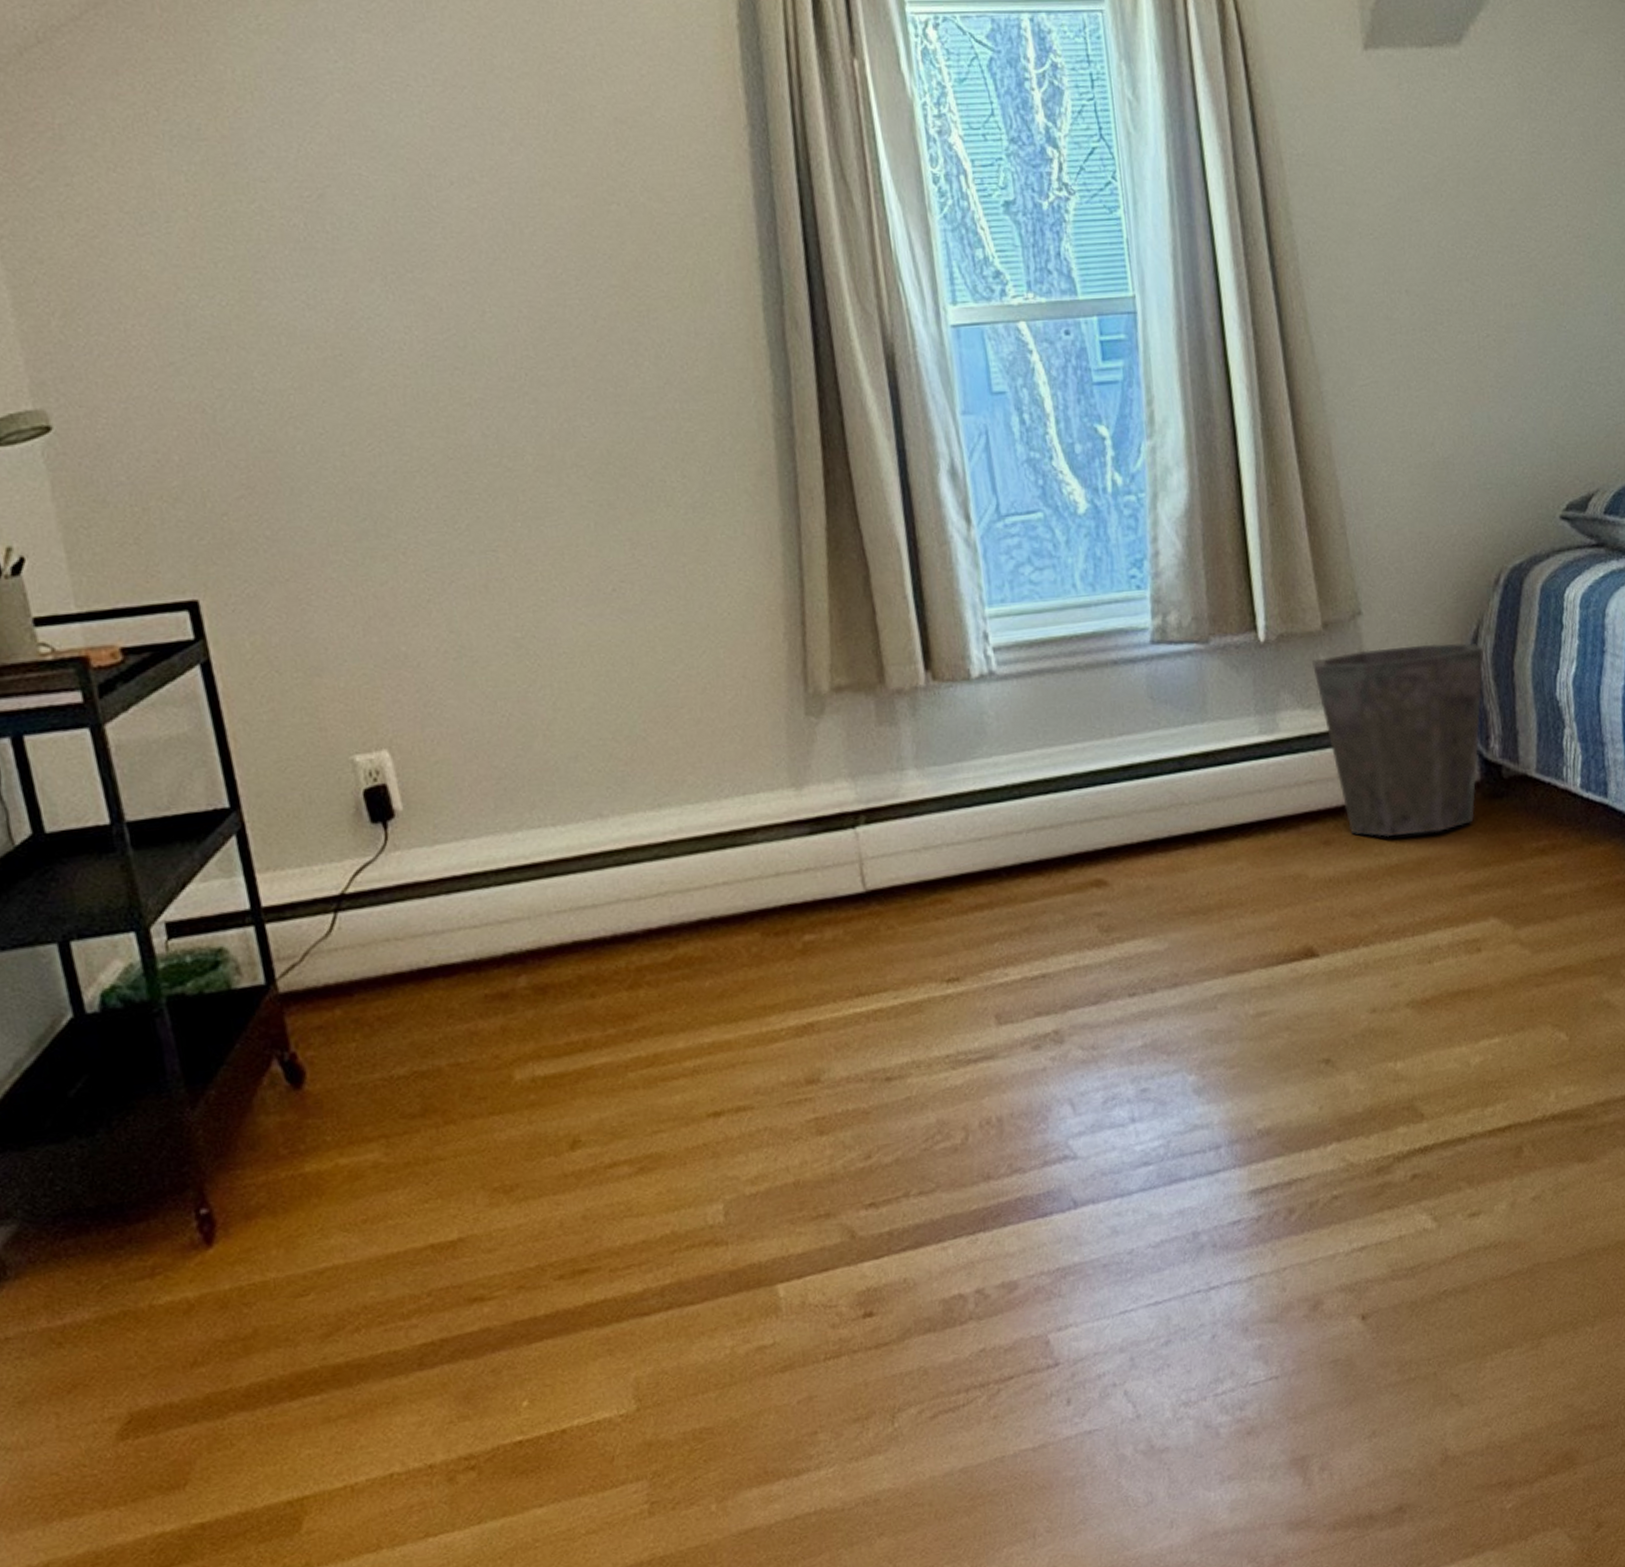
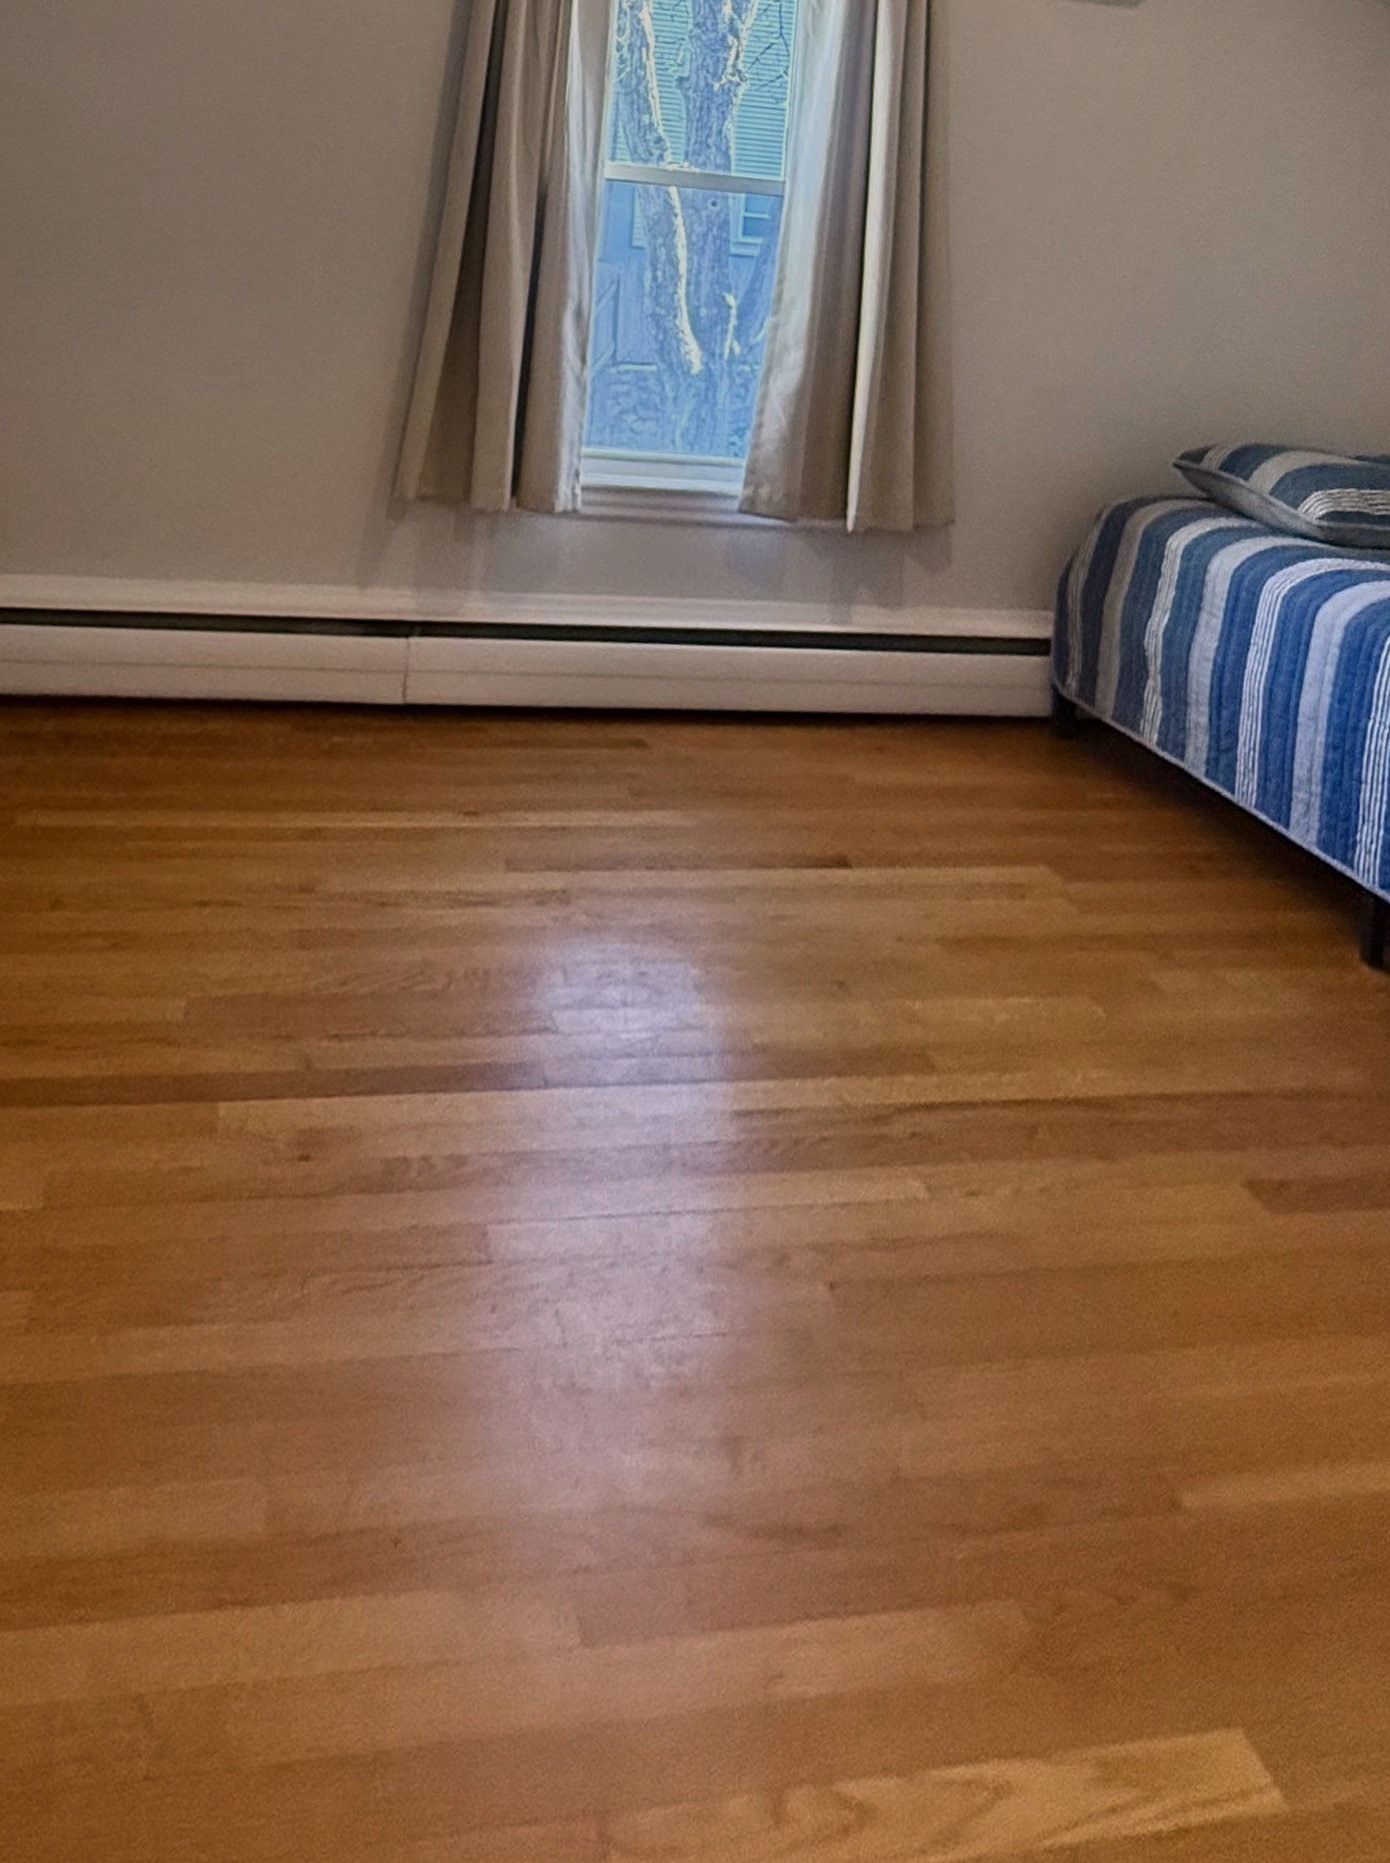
waste bin: present [1312,643,1484,838] -> none [896,558,1074,762]

